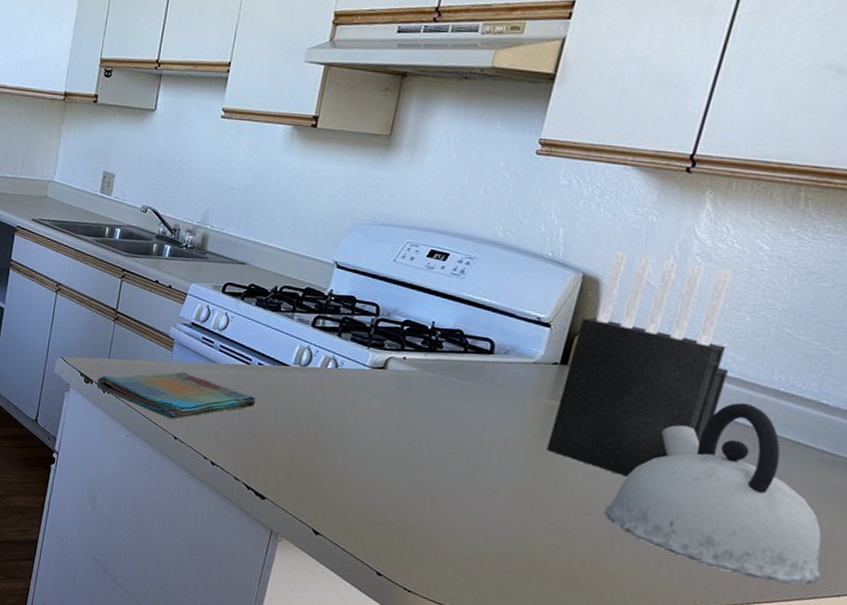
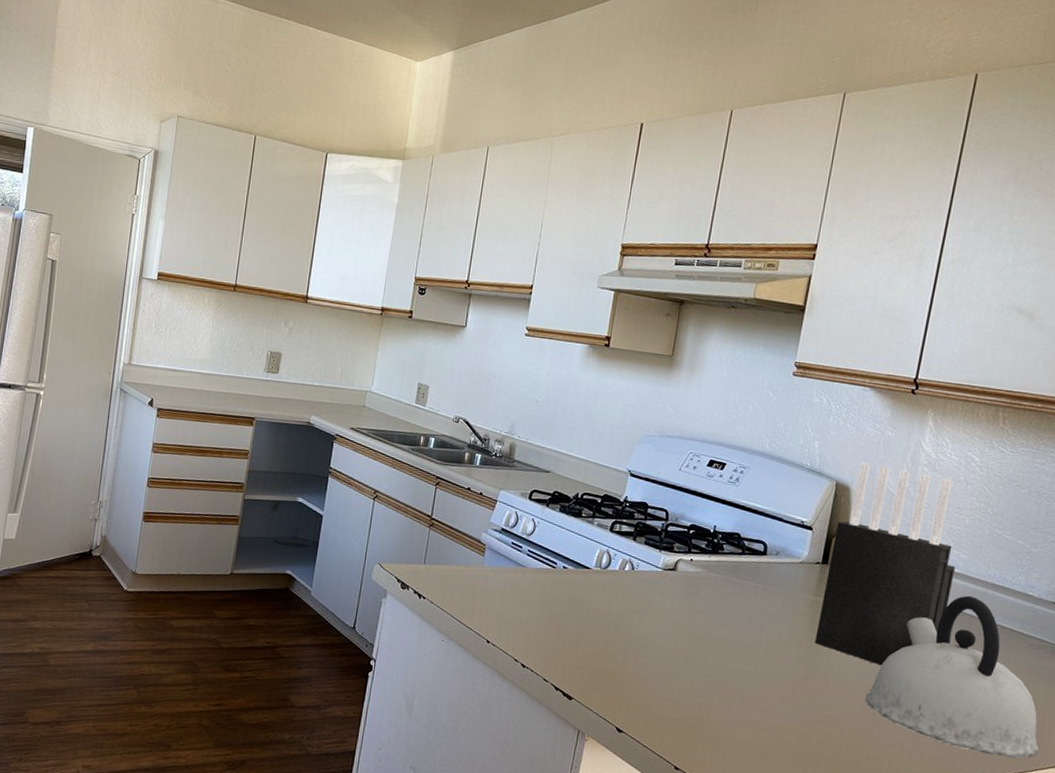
dish towel: present [96,371,256,419] -> none [412,576,562,623]

